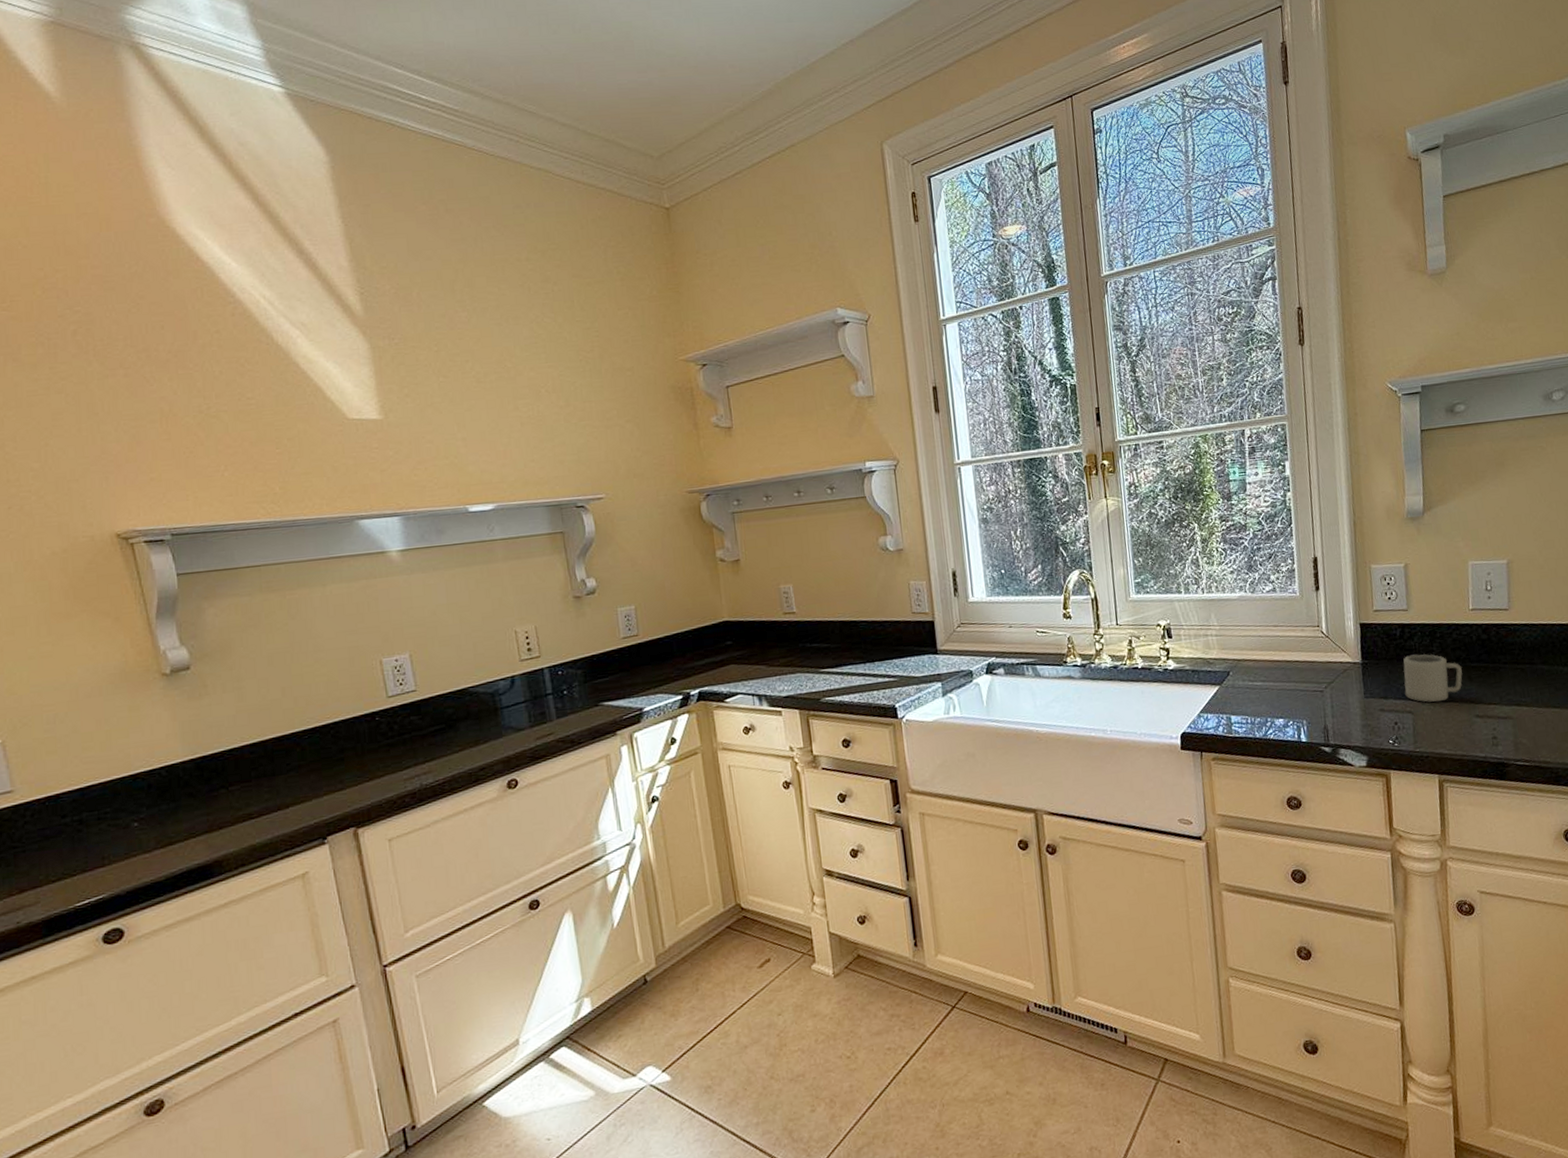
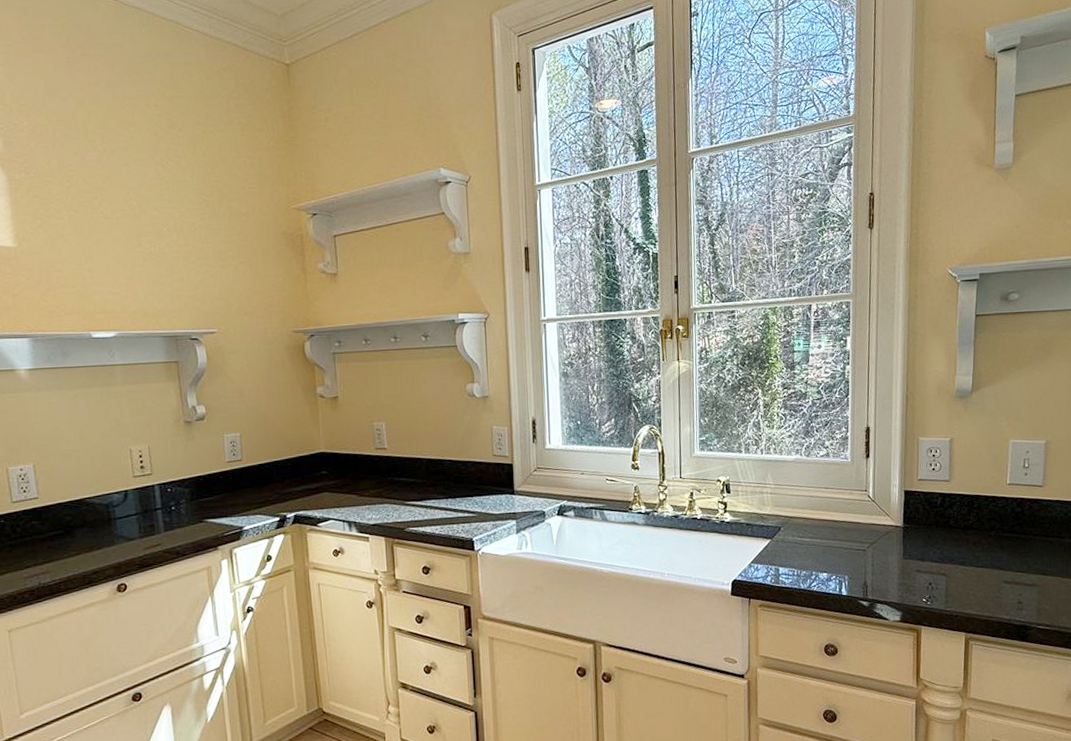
cup: present [1403,654,1463,702] -> none [940,522,995,567]

